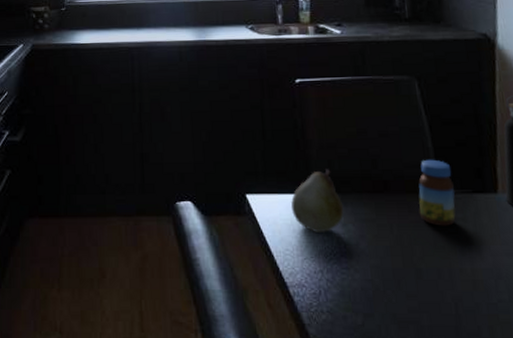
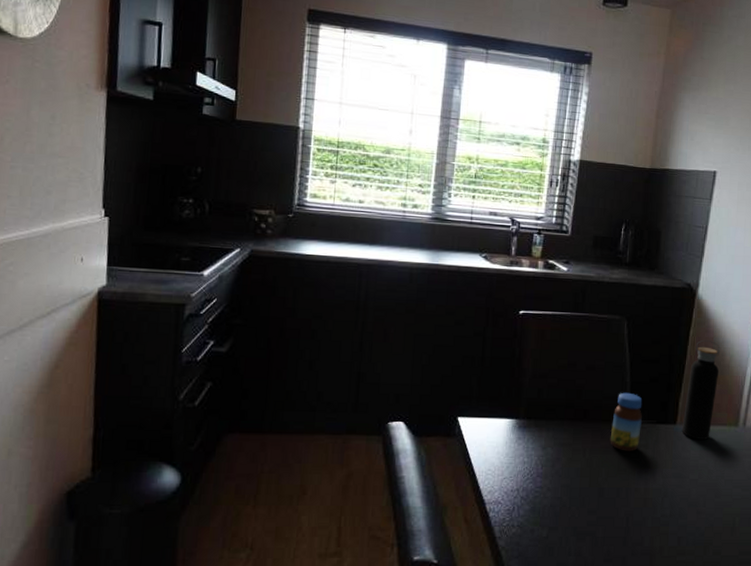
fruit: present [291,169,344,234] -> none [499,397,546,456]

